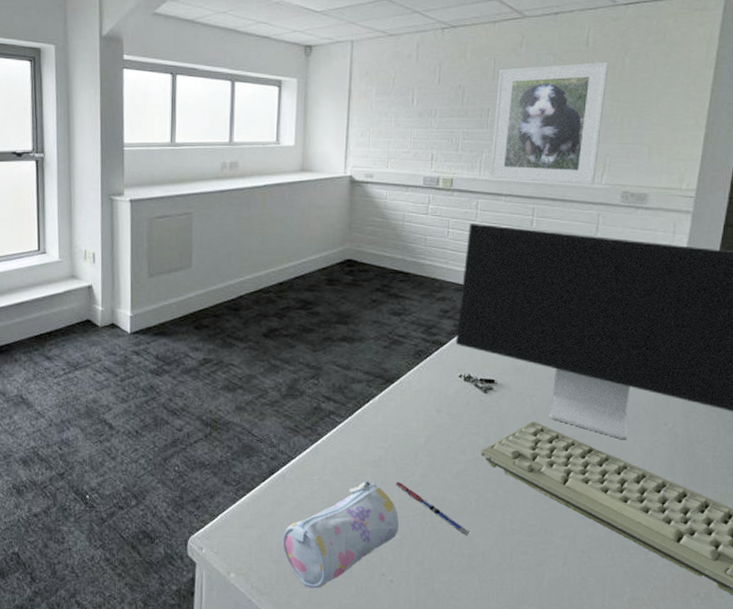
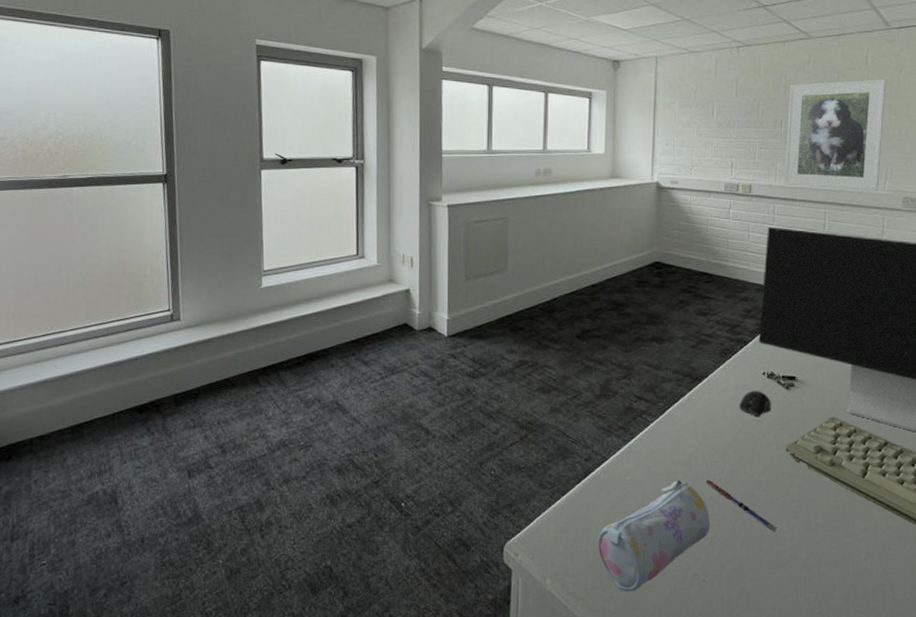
computer mouse: none [433,393,468,421] -> present [739,390,772,417]

